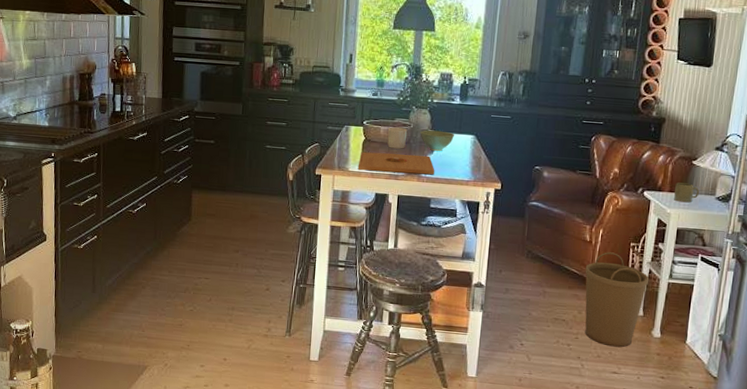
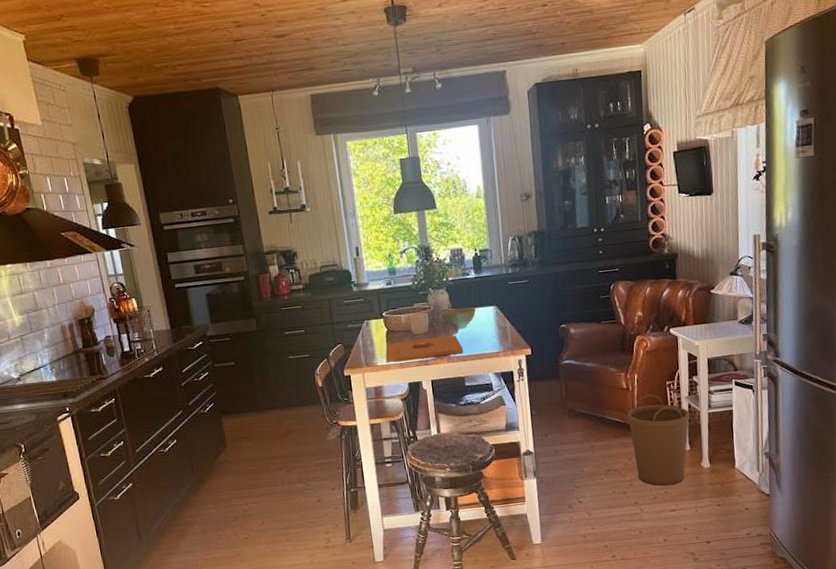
mug: present [673,182,700,203] -> none [698,312,723,333]

